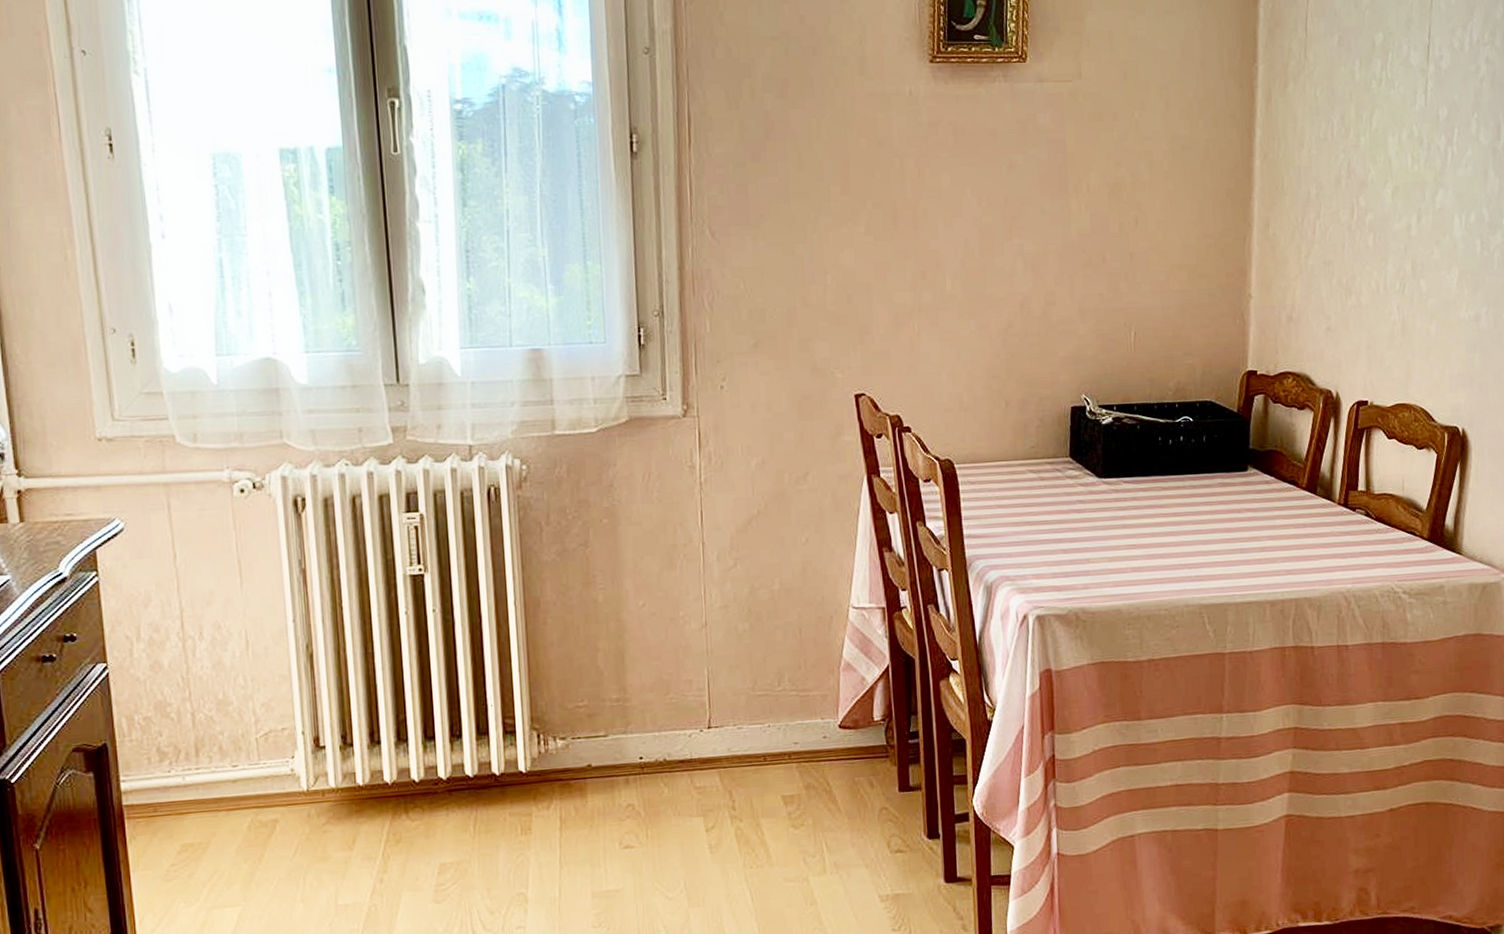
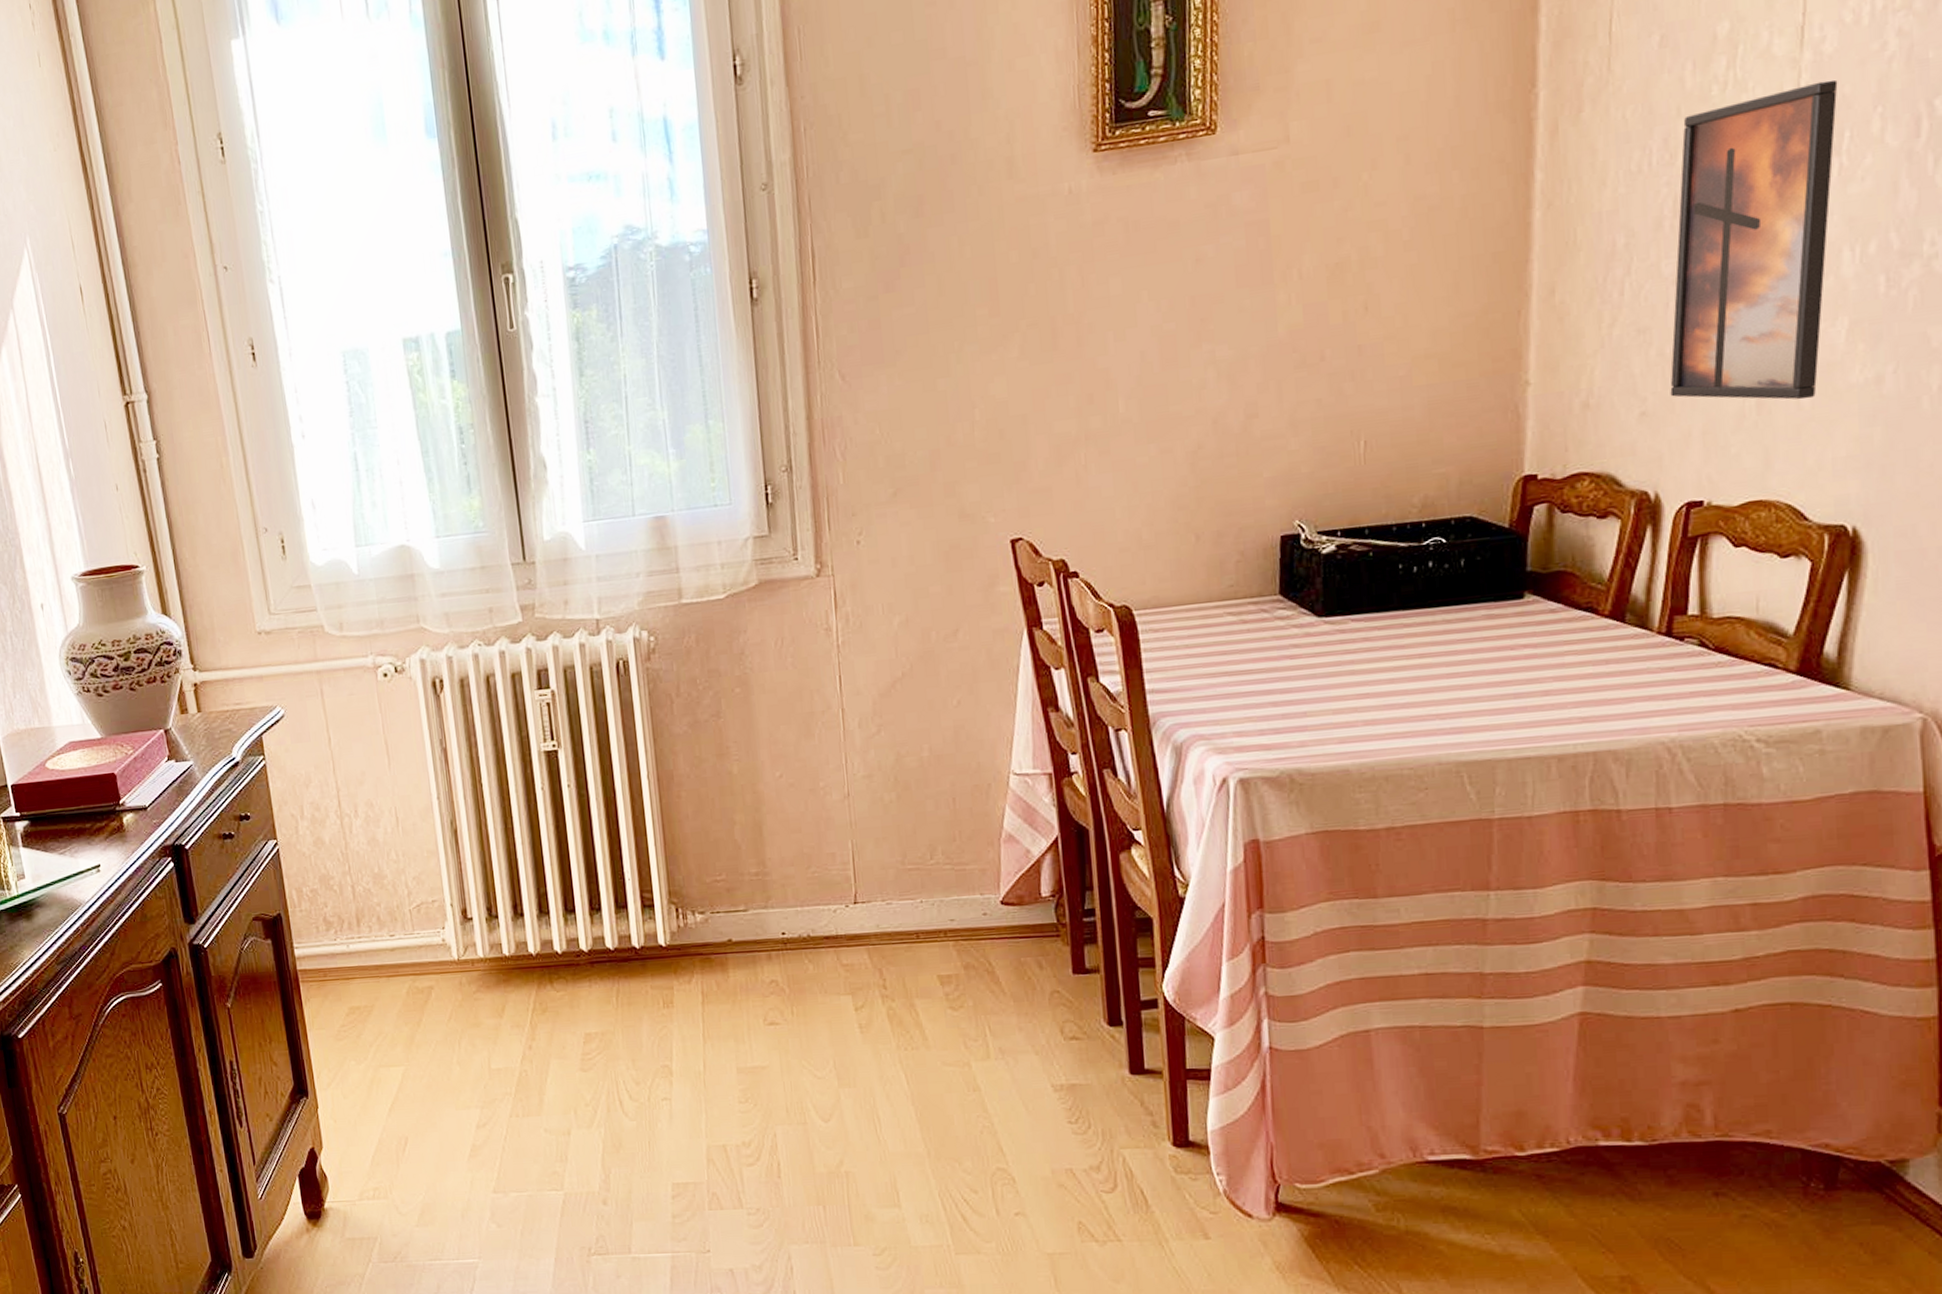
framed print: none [1346,89,1451,328] -> present [1670,79,1838,400]

